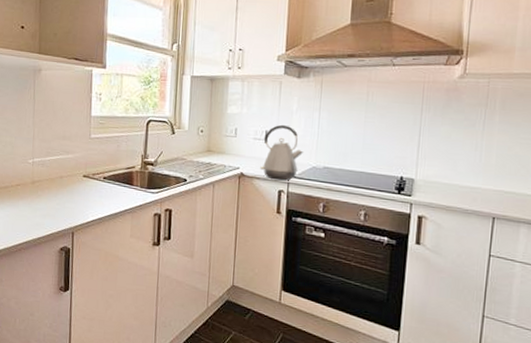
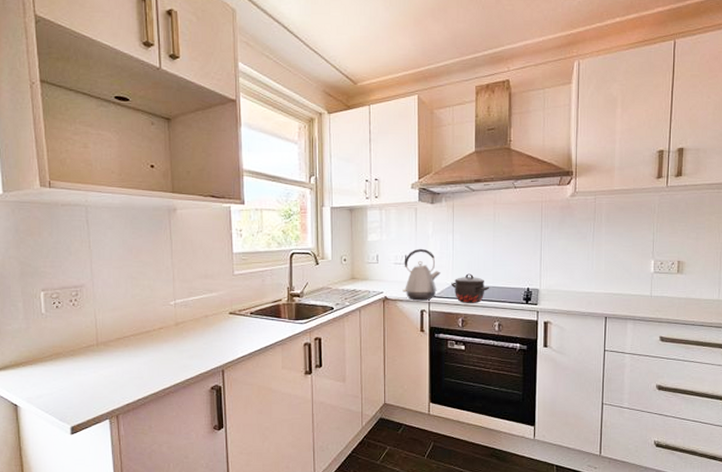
cooking pot: none [314,155,358,189] -> present [451,273,490,304]

